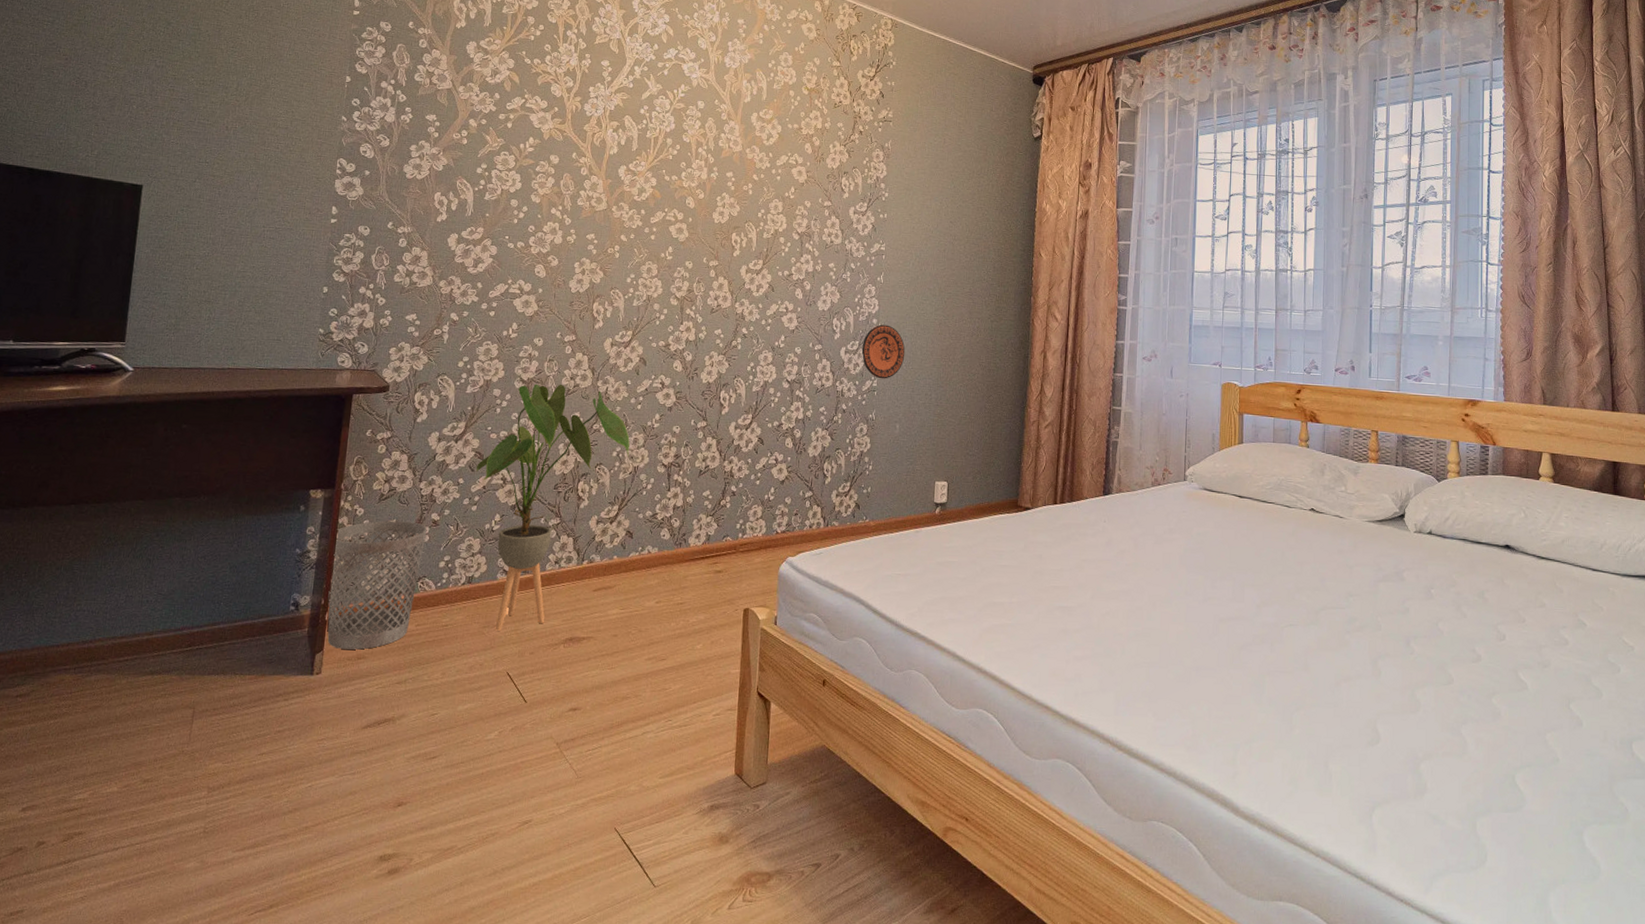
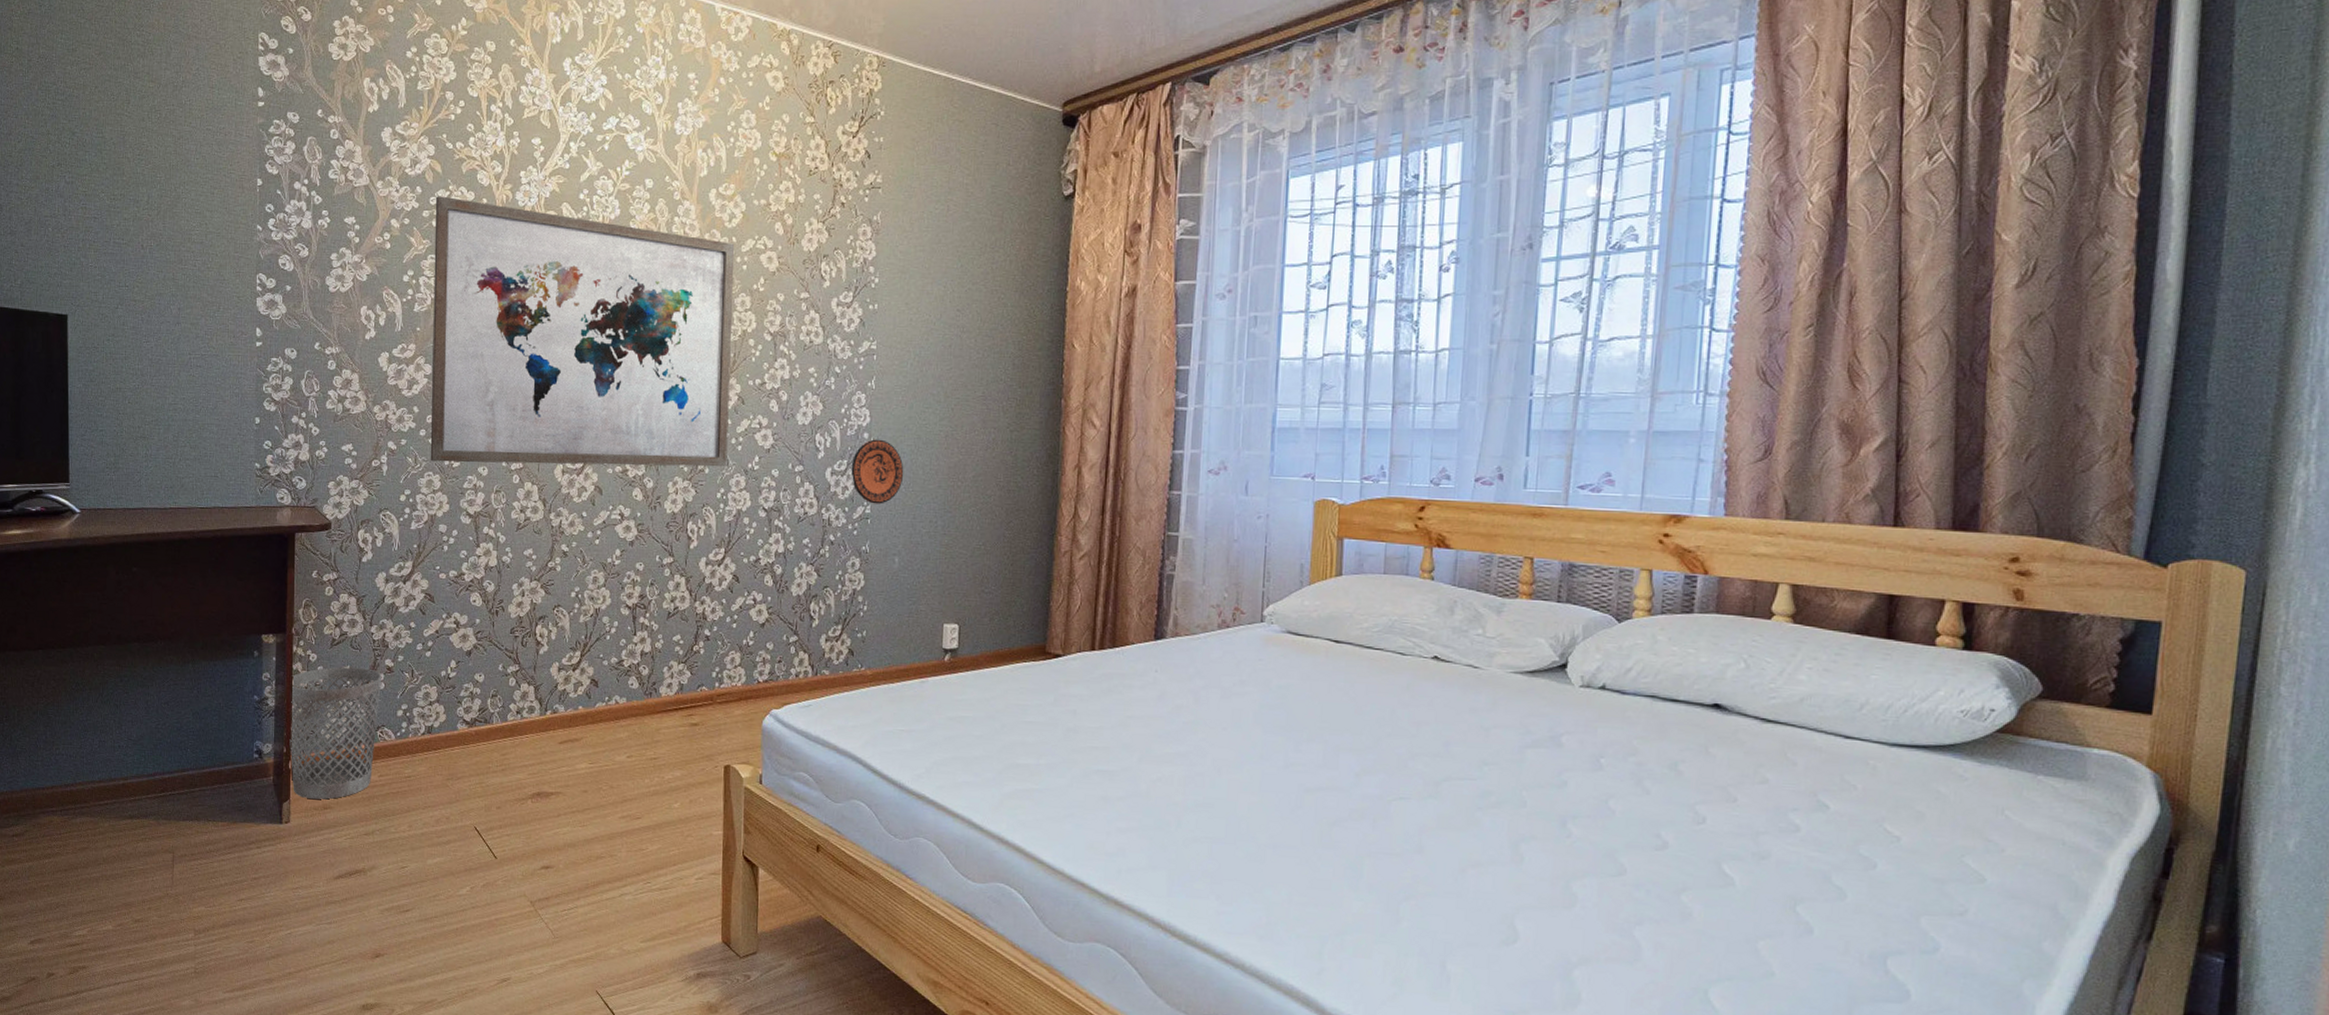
house plant: present [475,383,630,631] -> none [426,517,590,784]
wall art: none [489,102,771,345] -> present [430,196,735,467]

